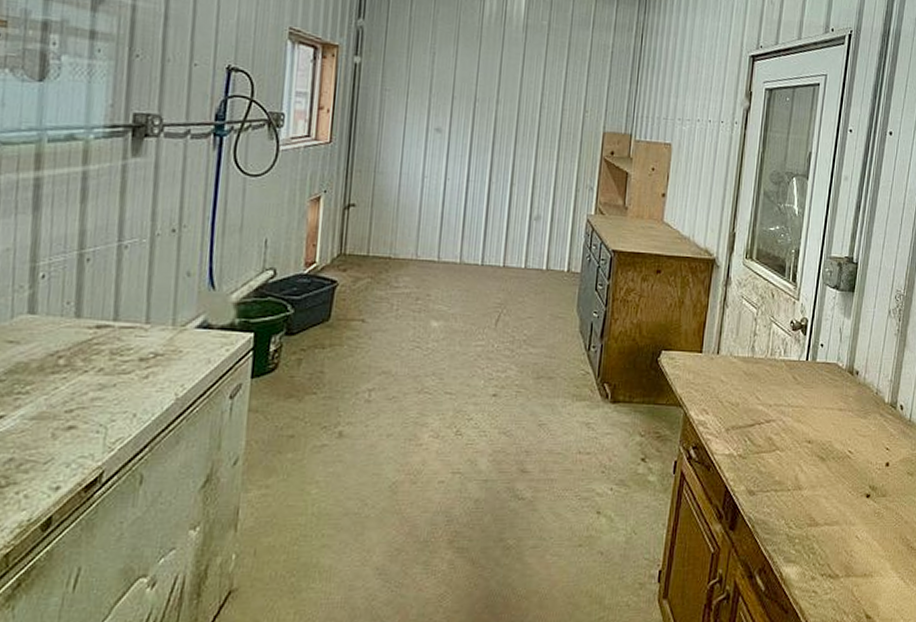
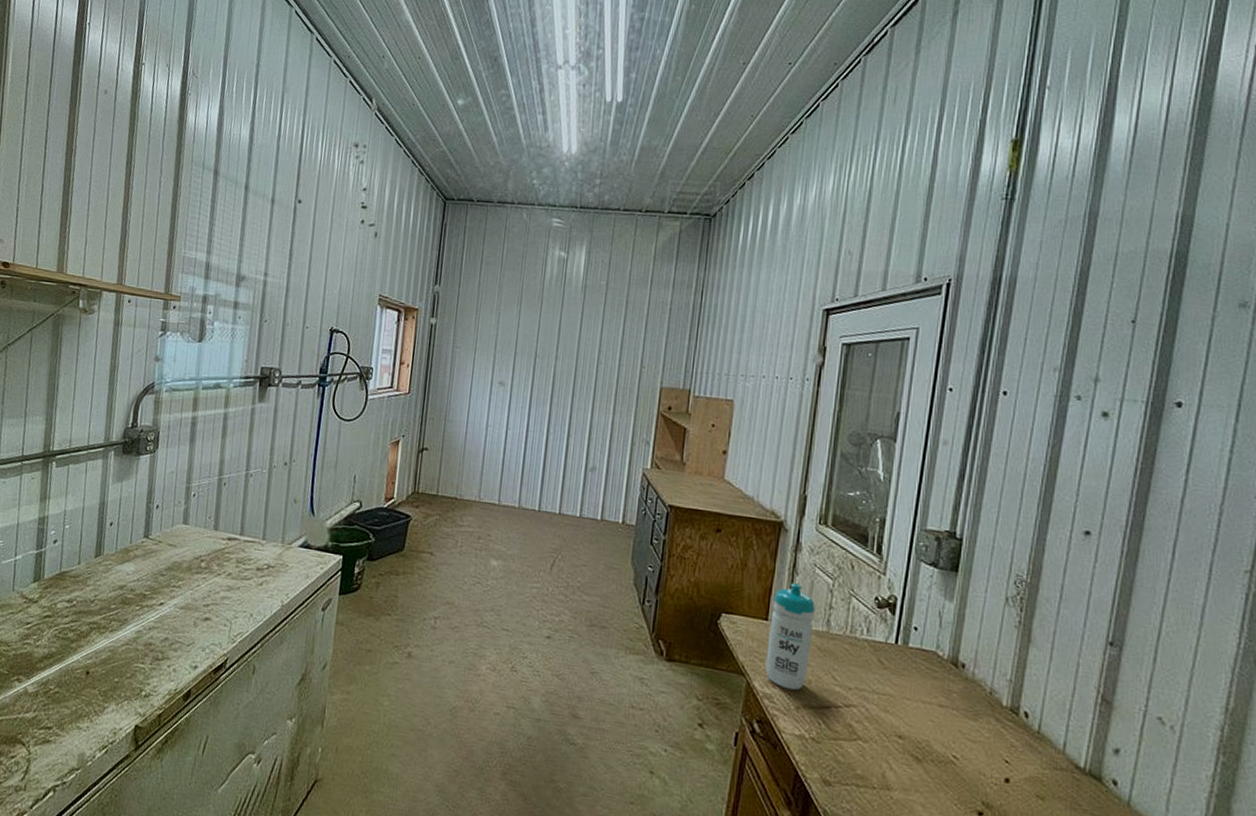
water bottle: none [700,315,742,414] -> present [765,583,815,691]

